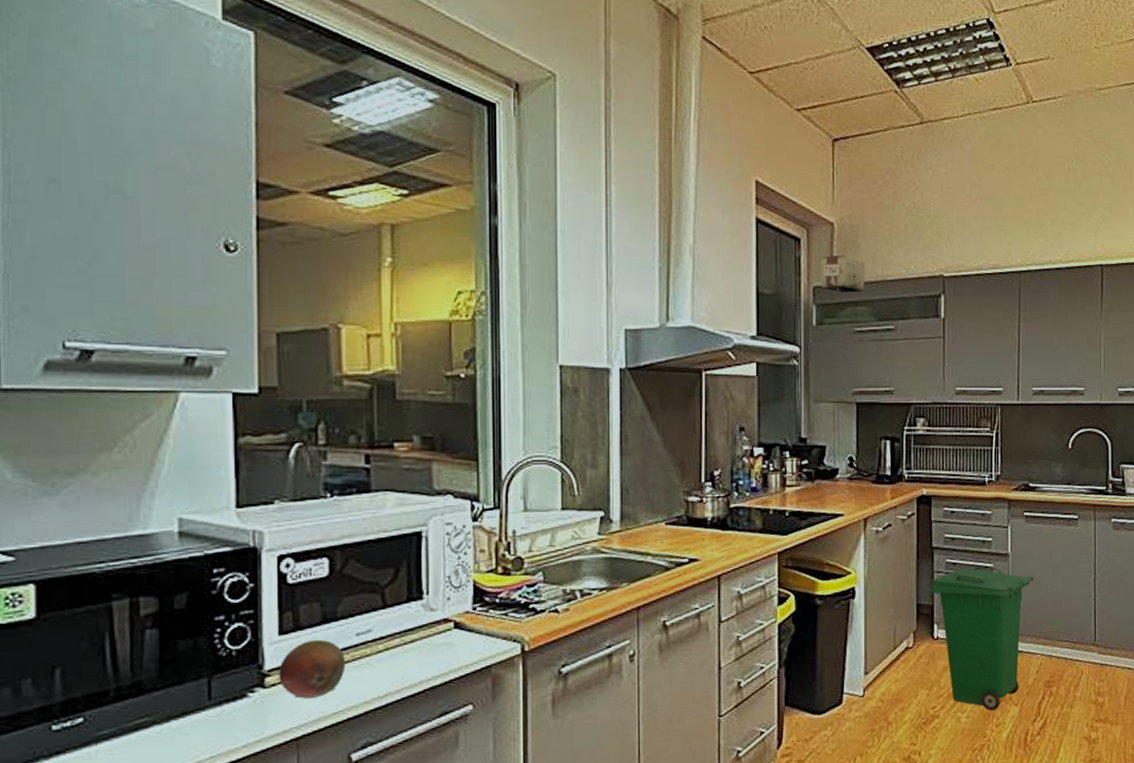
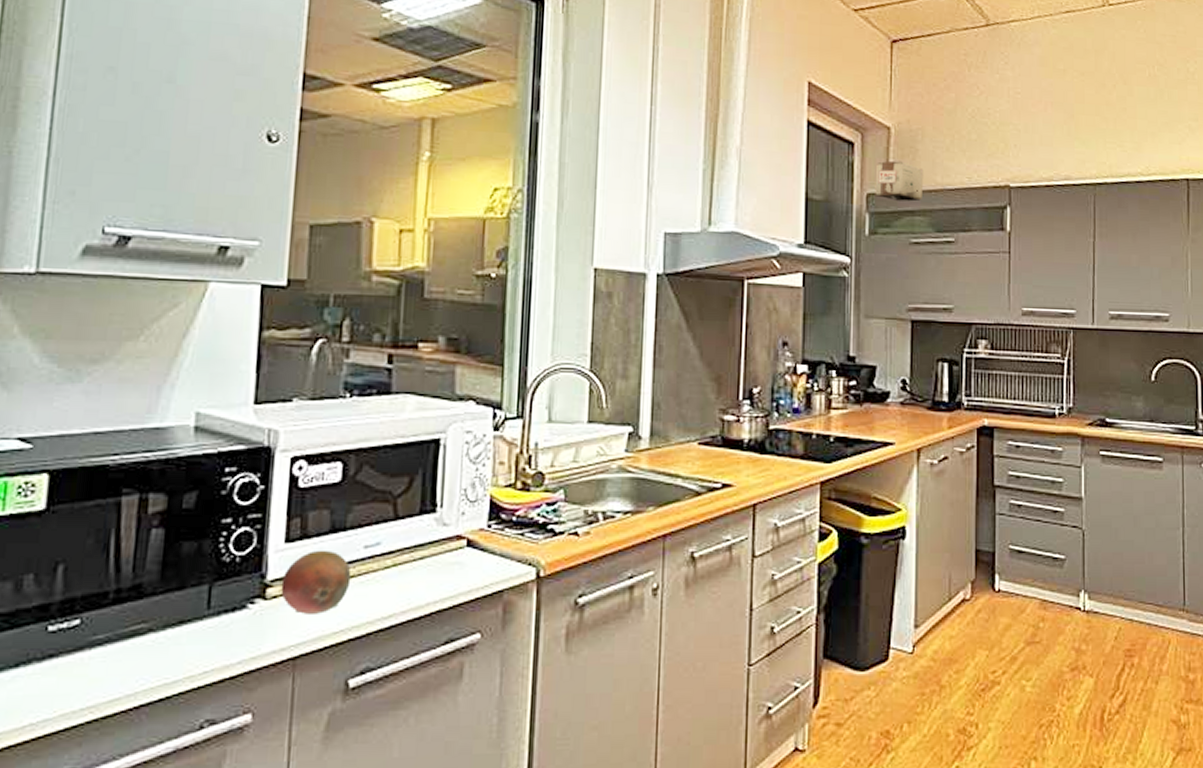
recycling bin: present [930,566,1034,711] -> none [991,511,1112,681]

